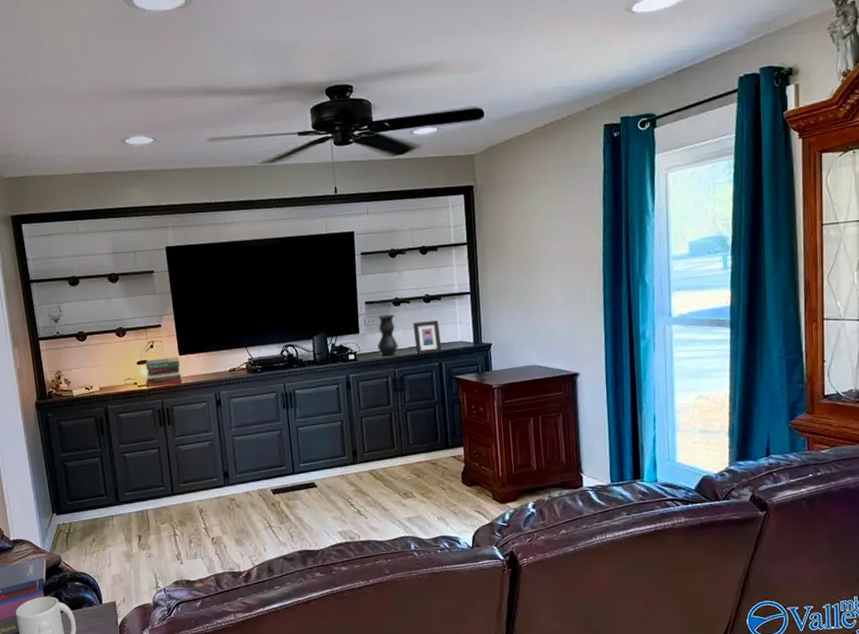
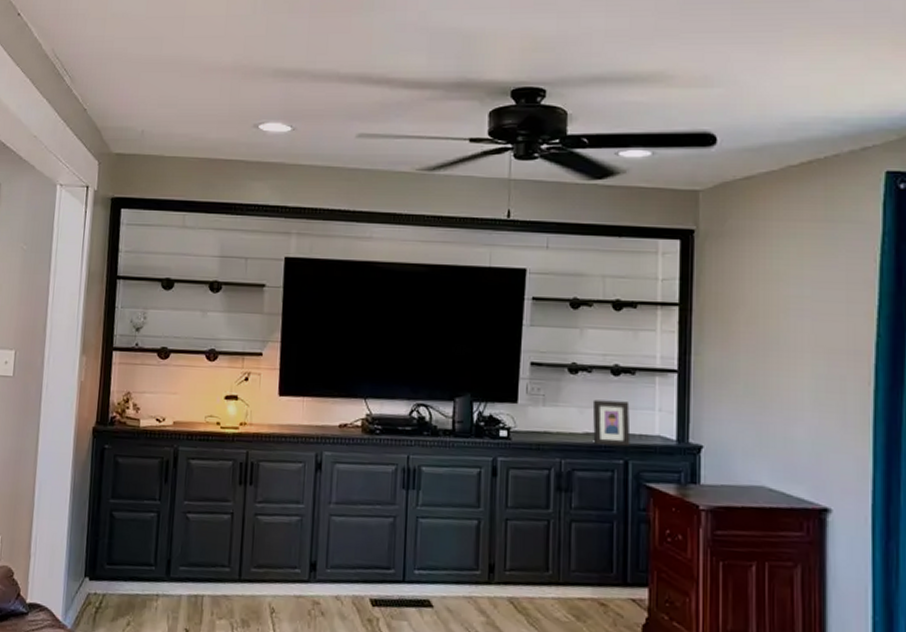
books: present [146,357,182,388] -> none [231,395,278,434]
vase: present [377,314,398,357] -> none [541,382,569,441]

